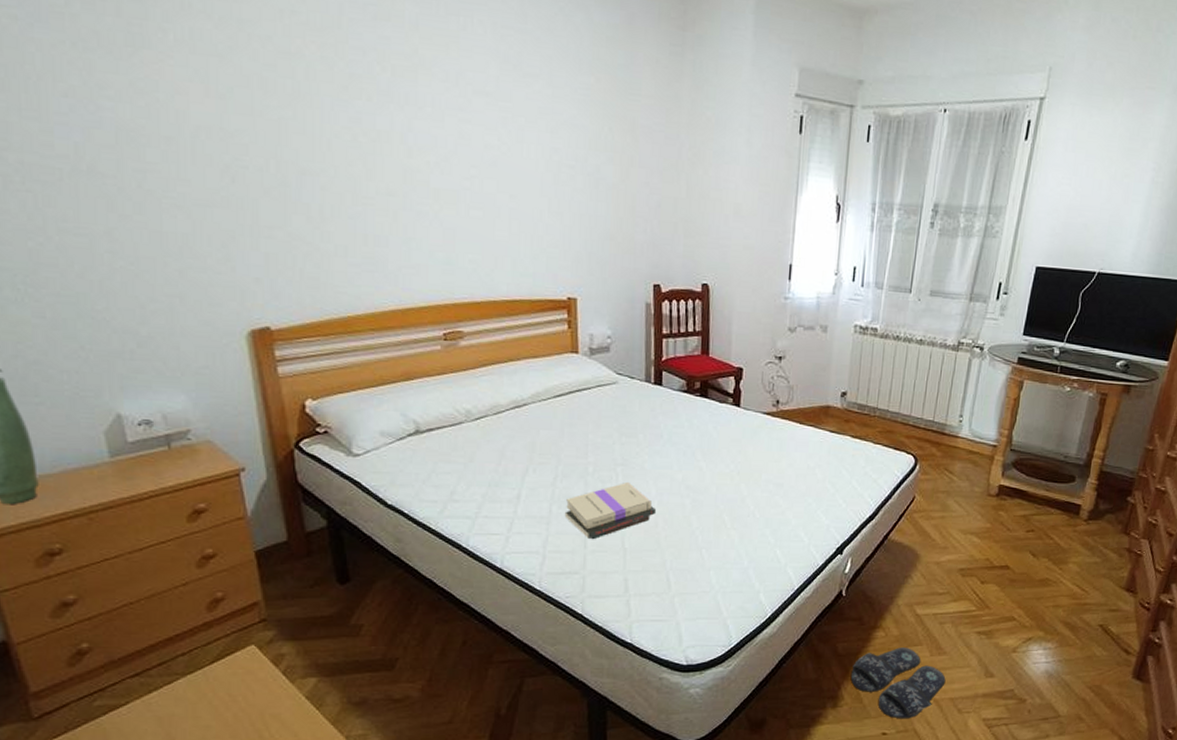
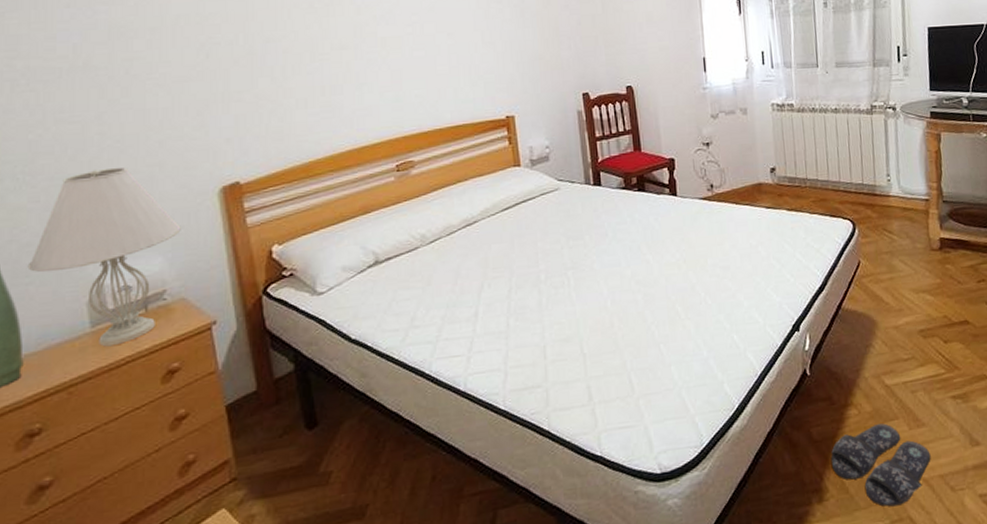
table lamp: none [36,291,206,479] -> present [27,167,181,347]
books: present [564,481,657,540] -> none [522,284,611,349]

